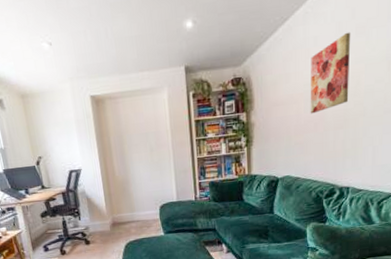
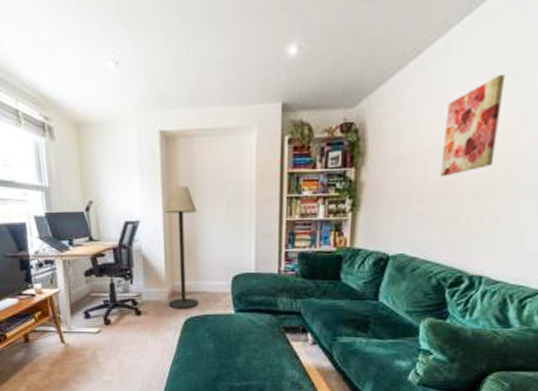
floor lamp: none [100,137,135,236] -> present [164,185,198,309]

